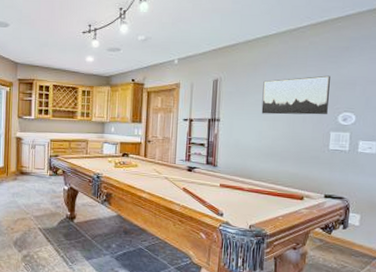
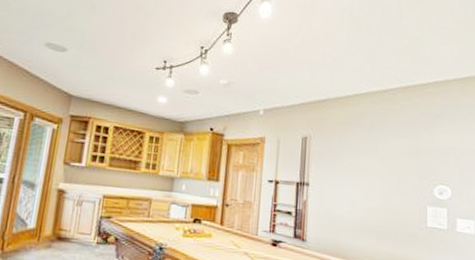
wall art: present [261,75,330,115] -> none [354,142,424,187]

